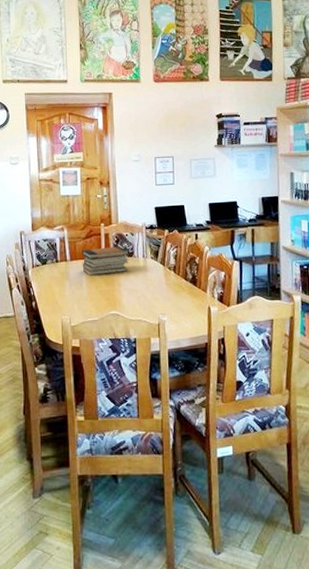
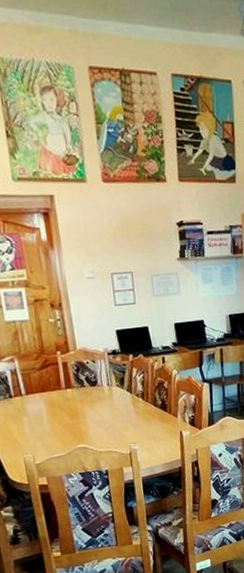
book stack: present [82,246,129,276] -> none [38,375,93,410]

